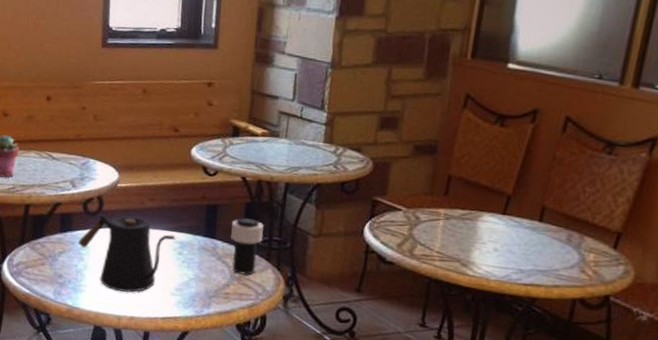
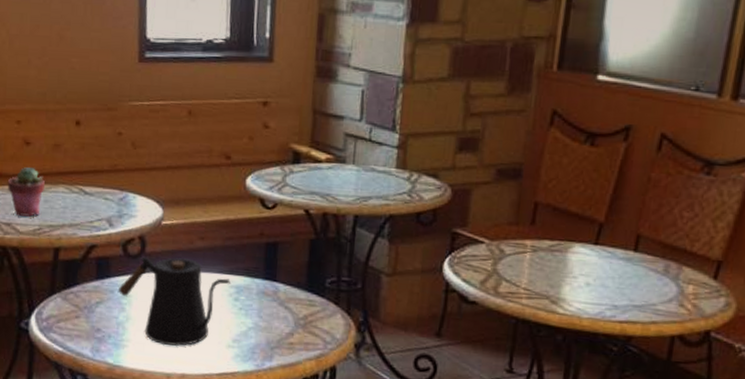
cup: present [231,218,264,275] -> none [294,257,331,322]

